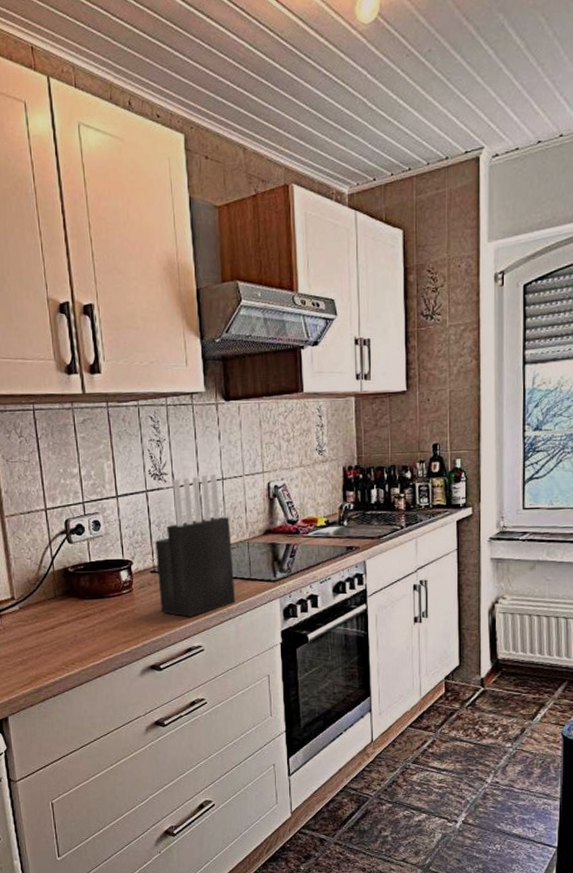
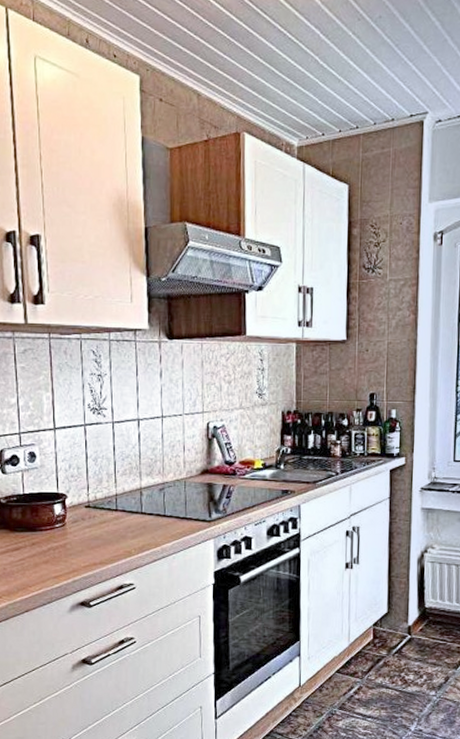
knife block: present [155,474,235,617] -> none [91,412,169,554]

